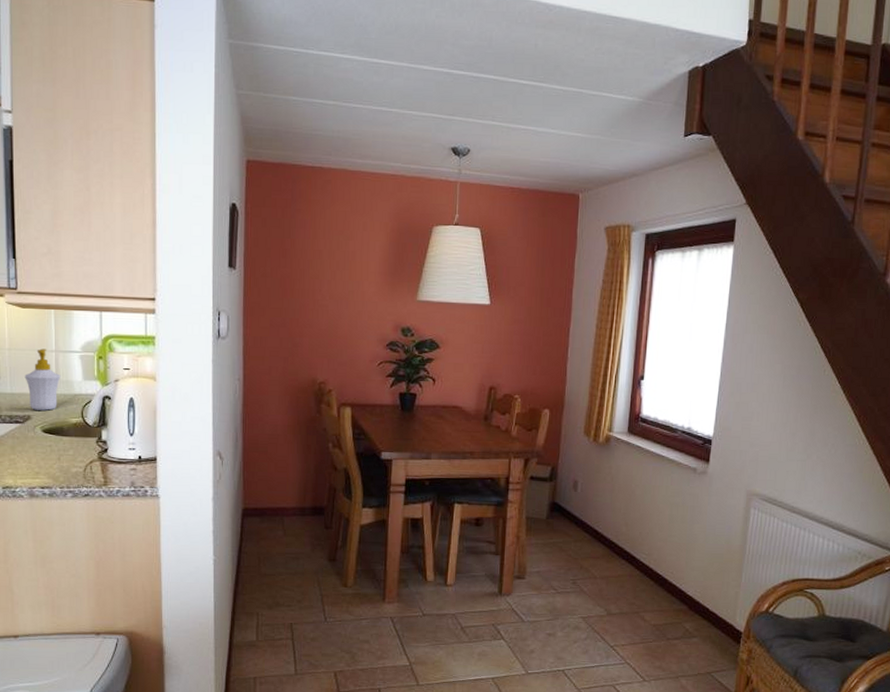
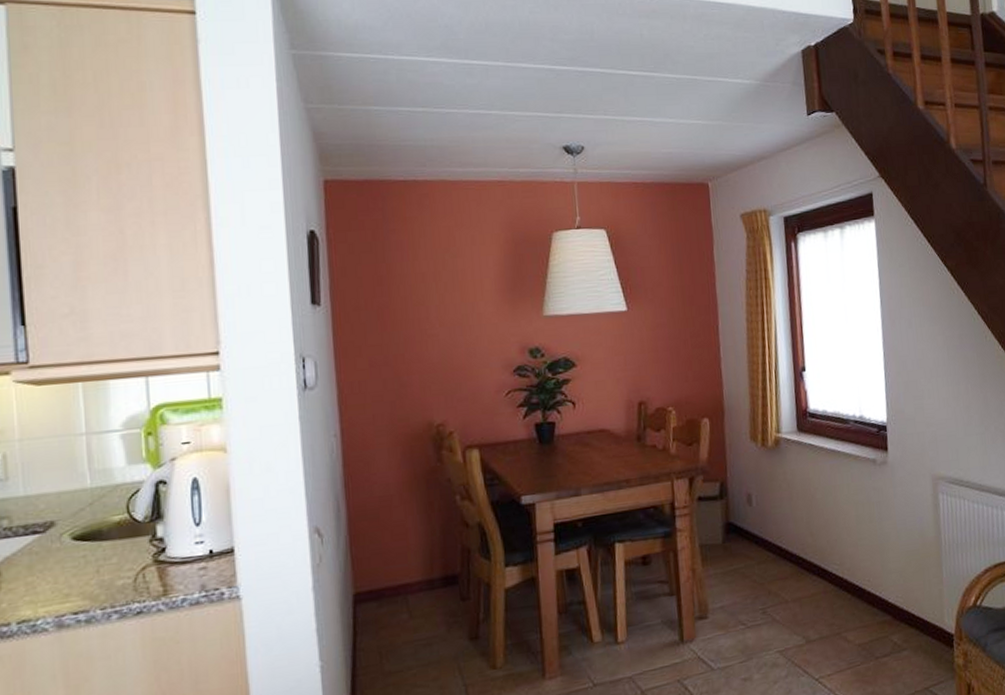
soap bottle: present [24,348,61,411] -> none [43,432,96,513]

